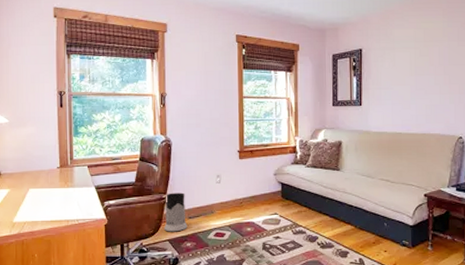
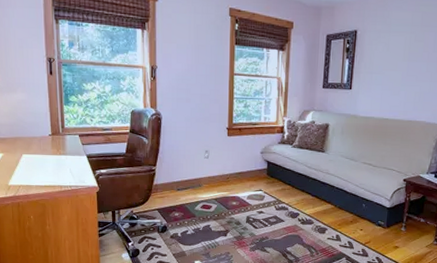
air purifier: present [164,192,188,232] -> none [153,165,176,202]

